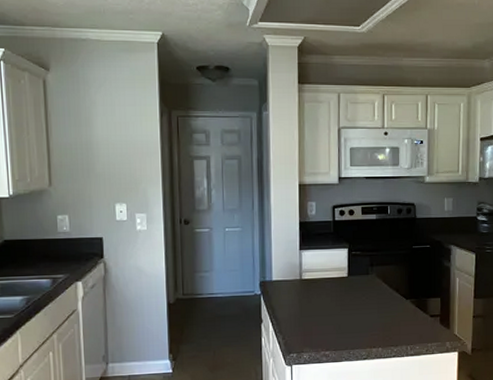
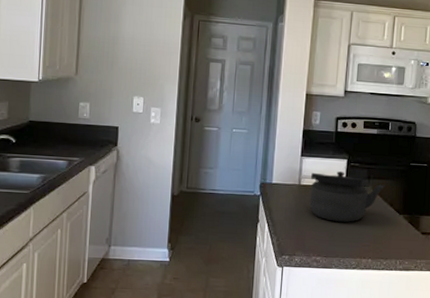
kettle: none [312,260,389,314] -> present [309,170,385,222]

